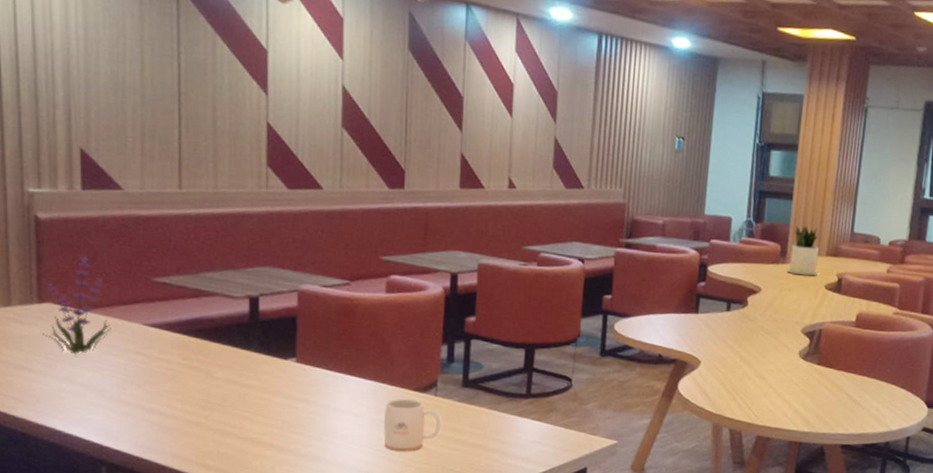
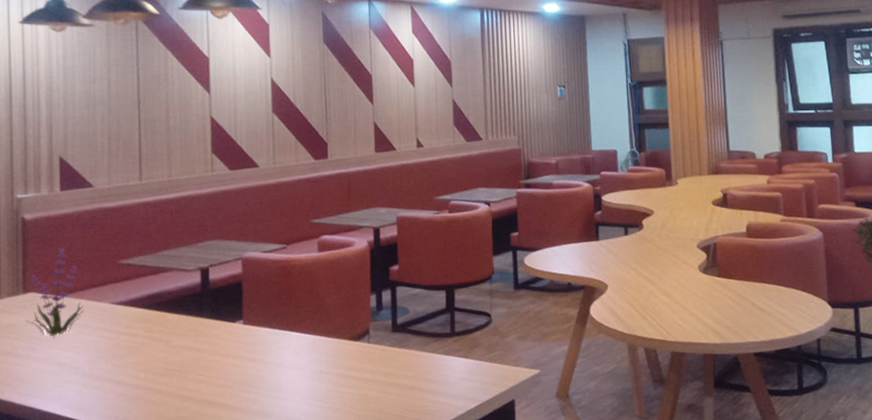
mug: present [383,398,441,451] -> none [323,348,376,400]
planter: present [785,225,821,276] -> none [673,149,704,195]

